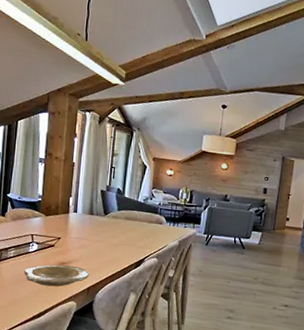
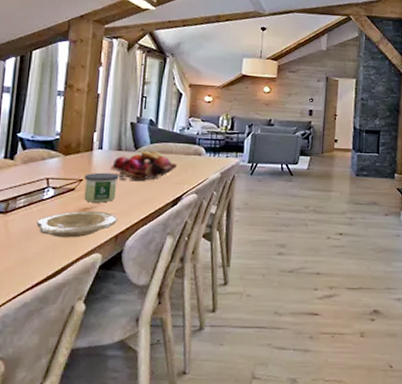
candle: none [62,232,91,259] -> present [84,172,119,203]
fruit basket: none [83,216,141,243] -> present [110,151,178,181]

